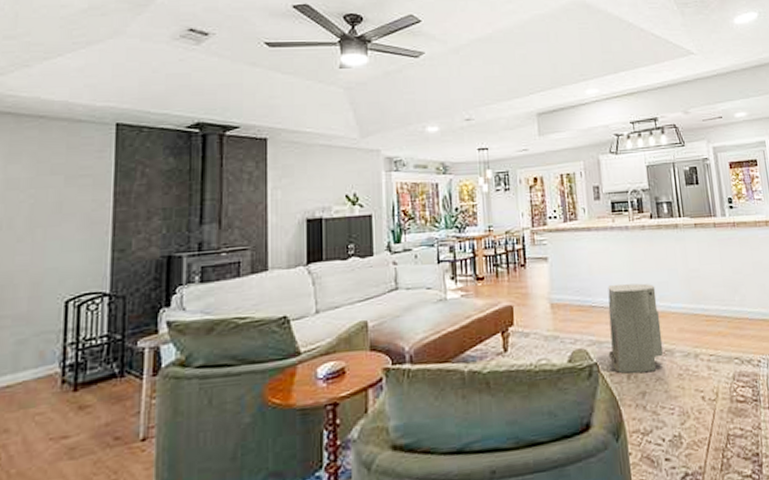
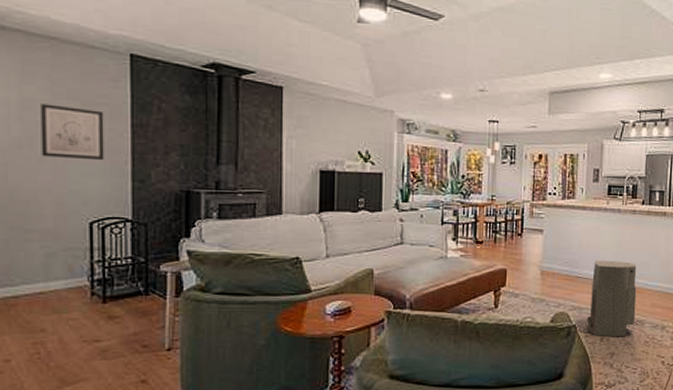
wall art: none [21,181,87,236] -> present [41,104,104,161]

